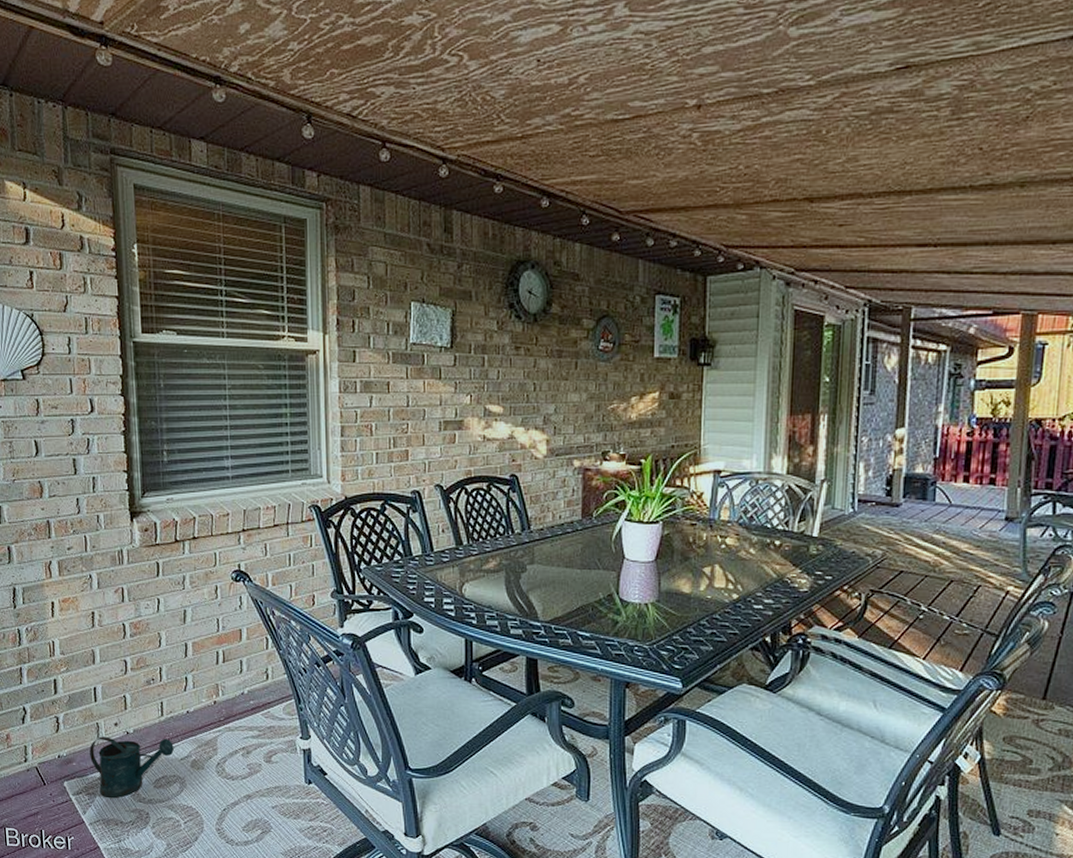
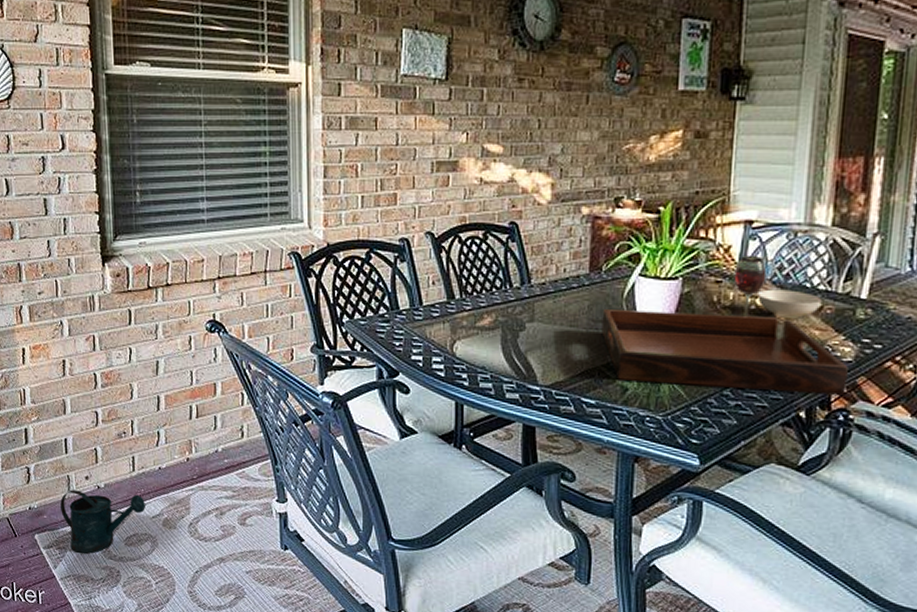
serving tray: none [594,551,805,621] -> present [601,309,848,395]
wineglass: none [706,500,734,554] -> present [734,254,767,316]
bowl: none [727,530,781,555] -> present [757,289,822,318]

